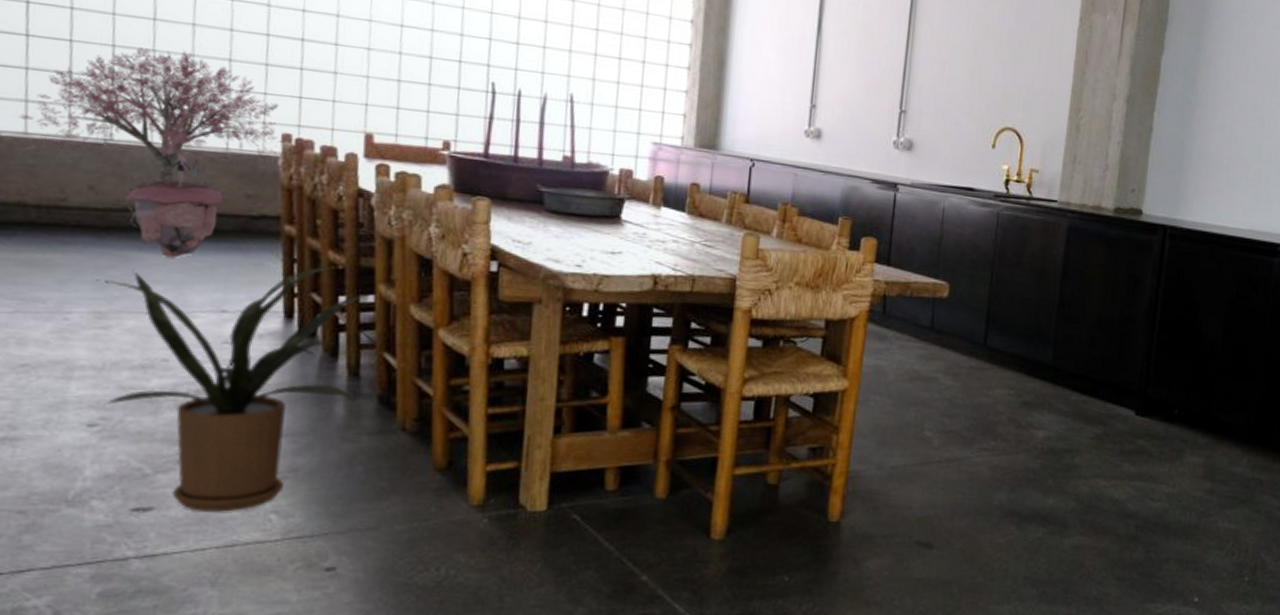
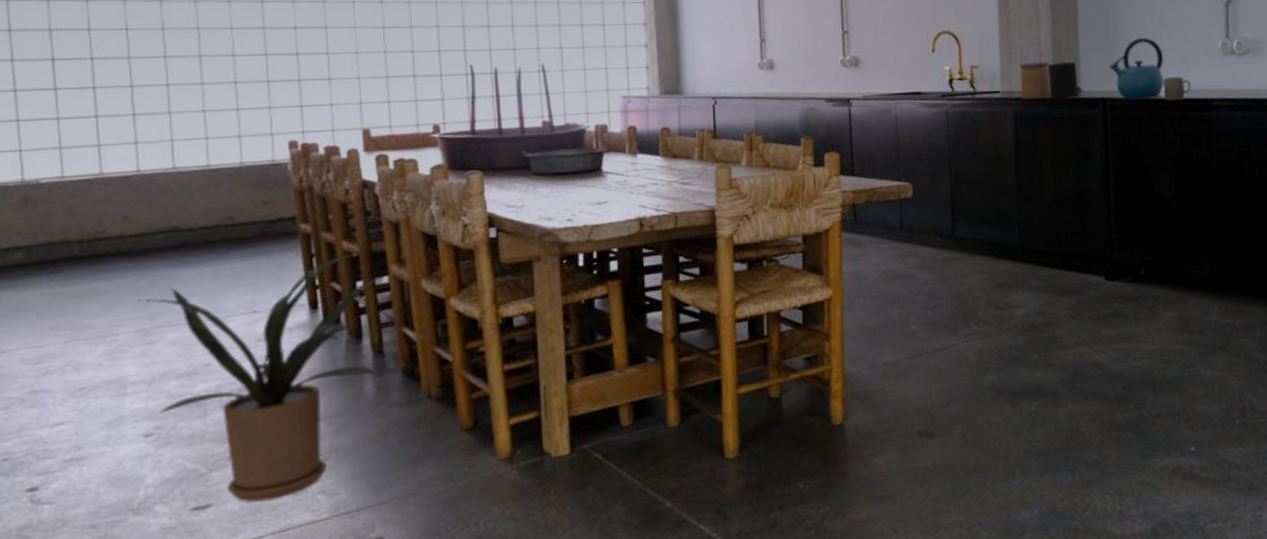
potted tree: present [19,48,293,258] -> none [56,80,298,270]
jar: none [1079,174,1114,216] -> present [1019,61,1052,100]
pen holder: none [1109,180,1142,221] -> present [1047,61,1079,100]
kettle: none [1176,168,1235,234] -> present [1109,38,1164,101]
mug: none [1228,213,1258,240] -> present [1163,76,1191,101]

